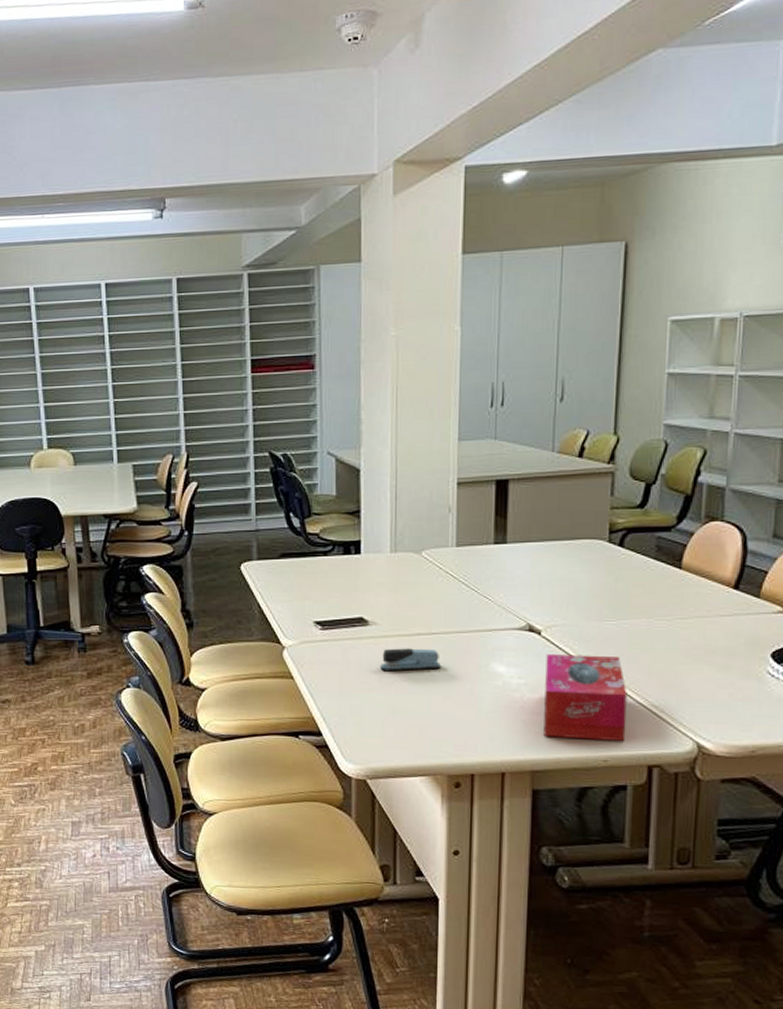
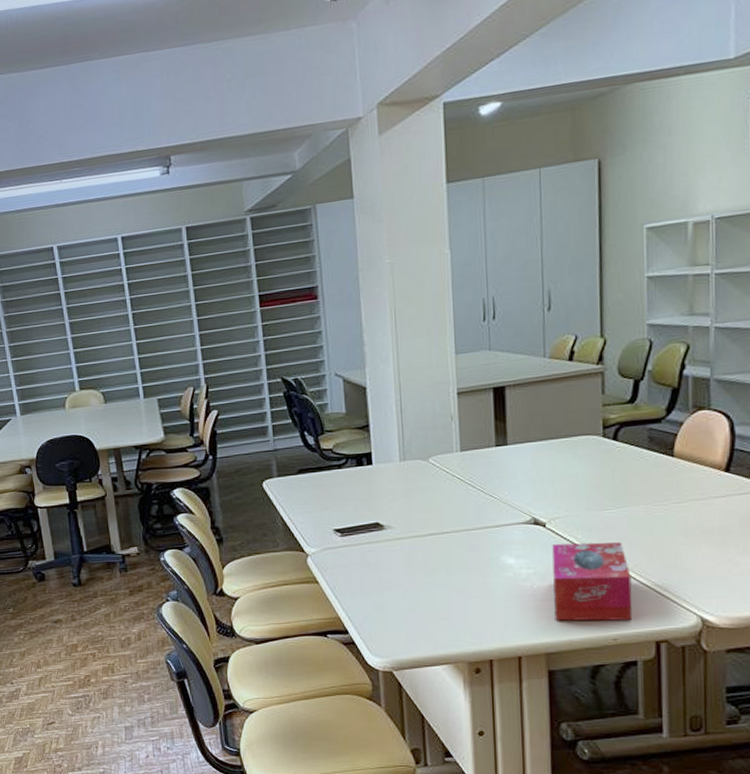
stapler: present [380,648,442,672] -> none [398,547,455,571]

